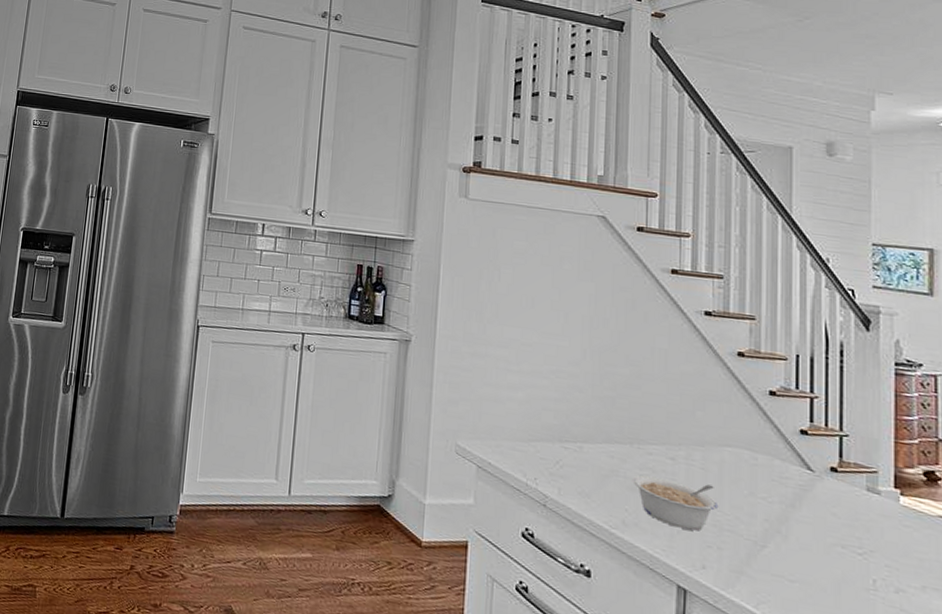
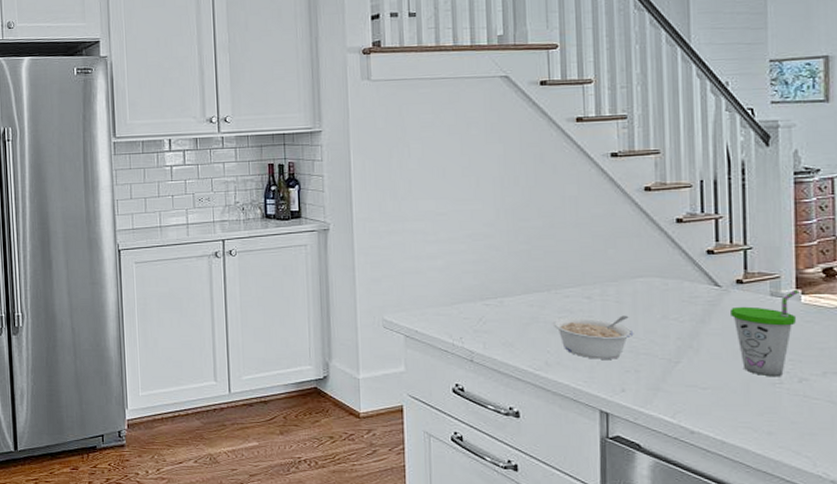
cup: none [823,488,898,582] -> present [731,289,800,377]

